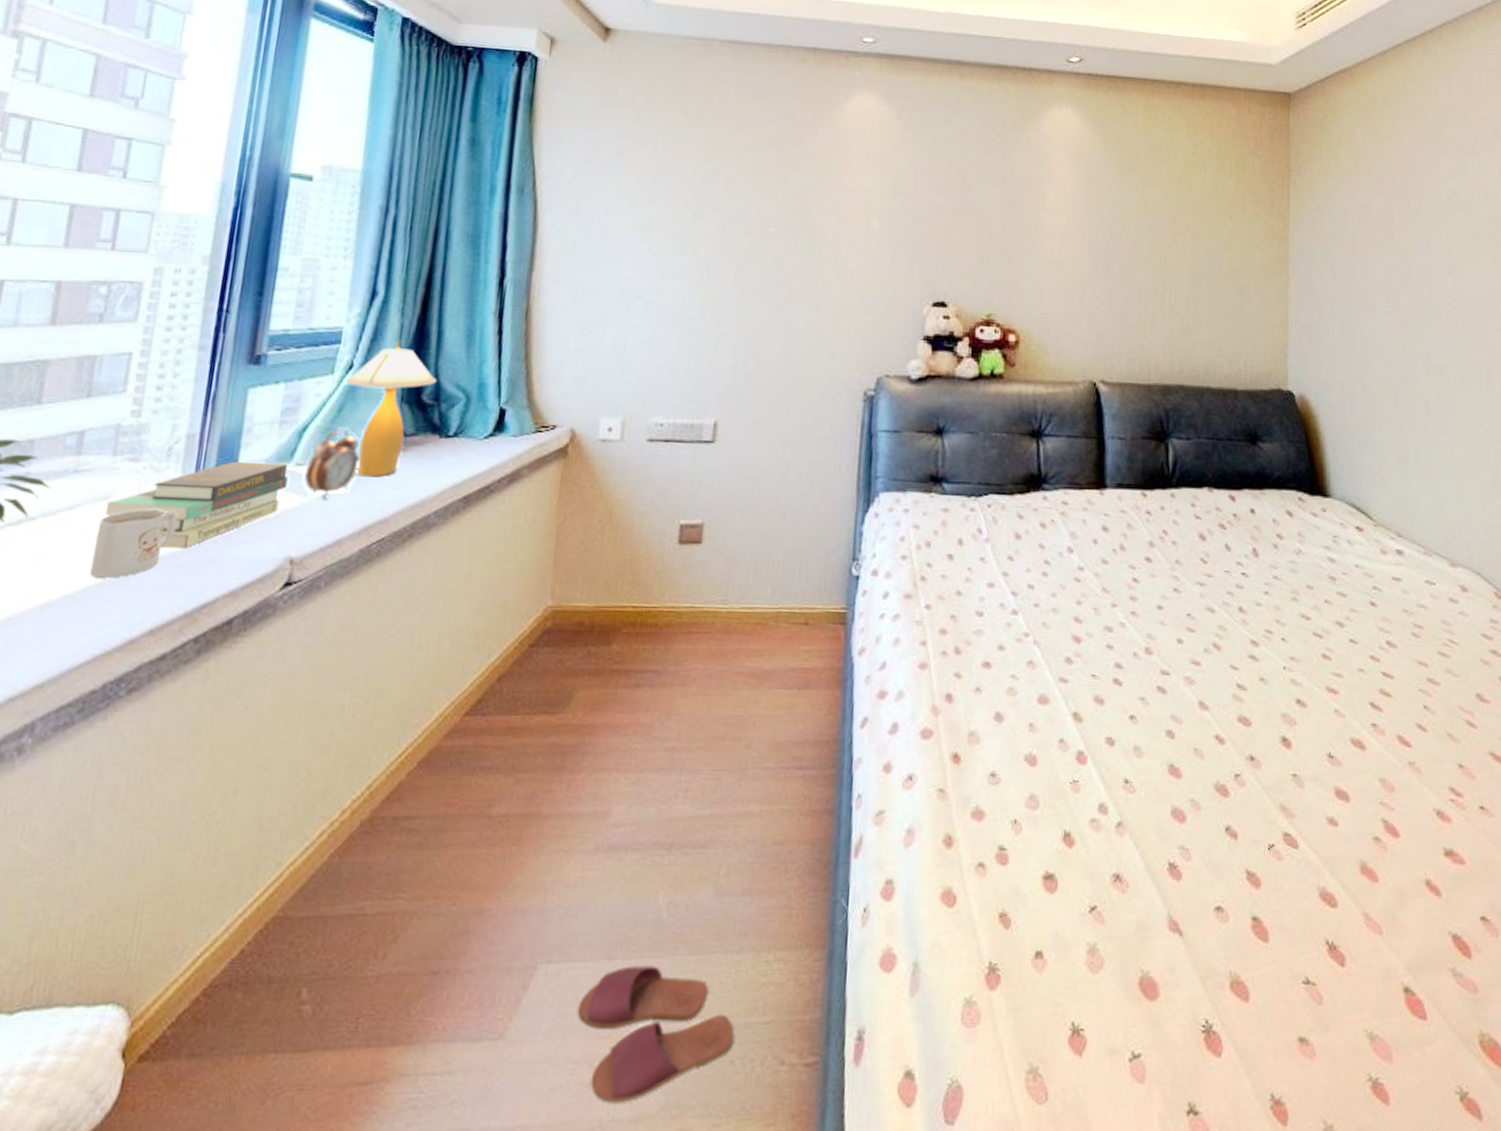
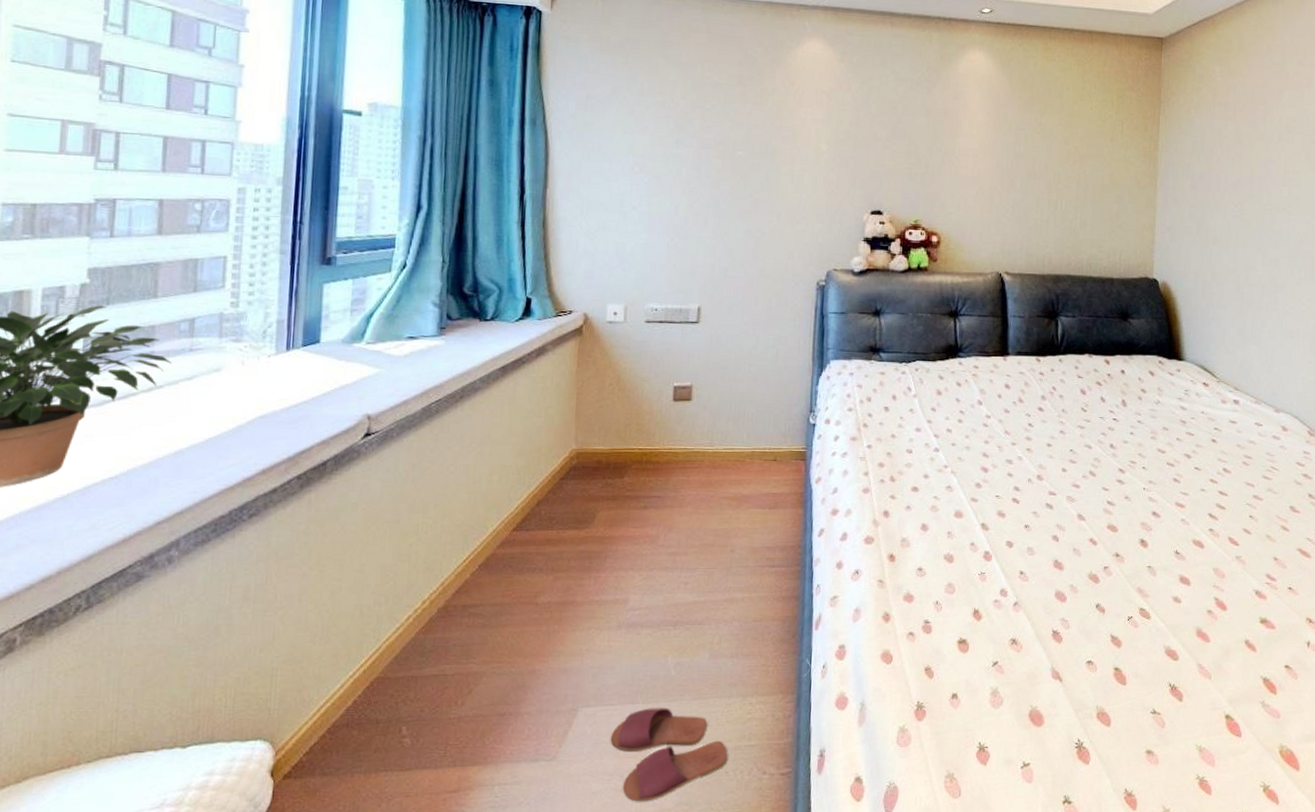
mug: present [90,508,178,578] -> none [210,378,276,432]
books: present [104,461,288,549] -> none [217,341,361,409]
alarm clock: present [303,430,360,498] -> none [373,316,417,369]
table lamp: present [346,339,437,477] -> none [401,244,474,352]

